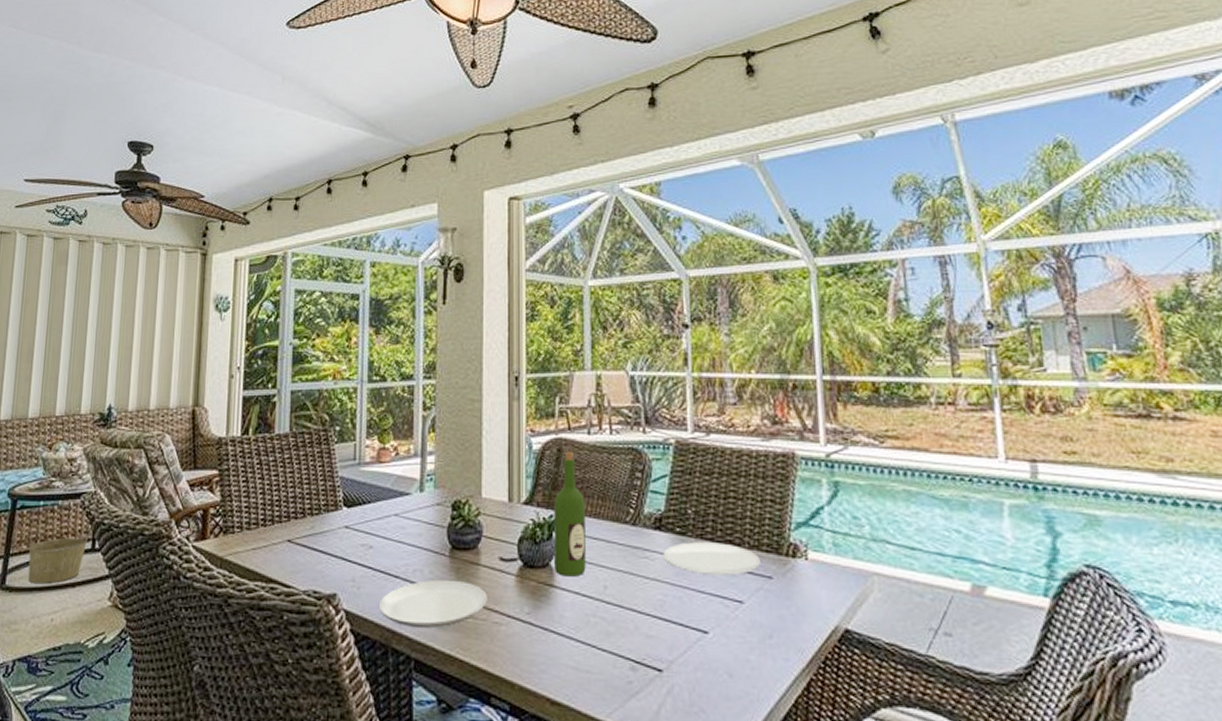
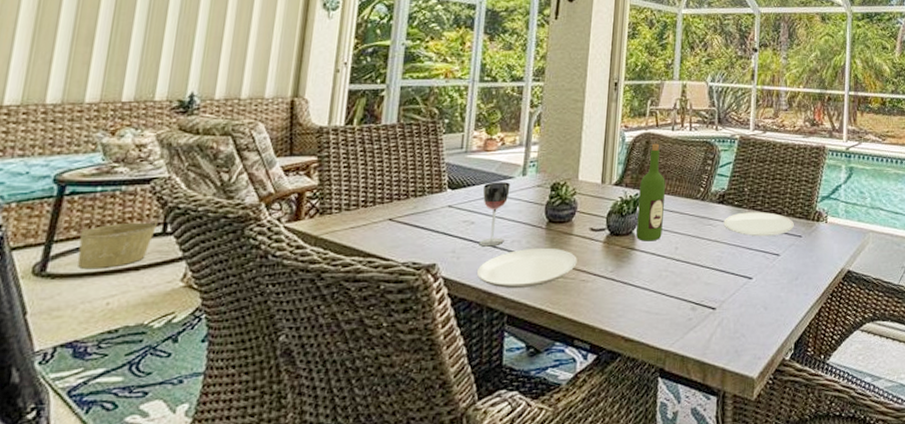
wineglass: none [379,499,408,576] -> present [479,182,511,247]

